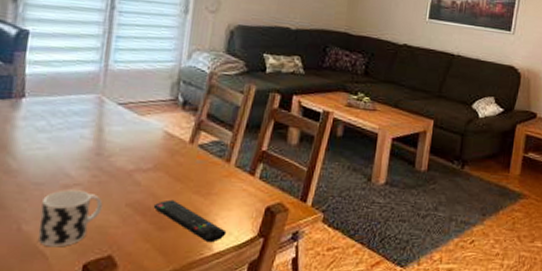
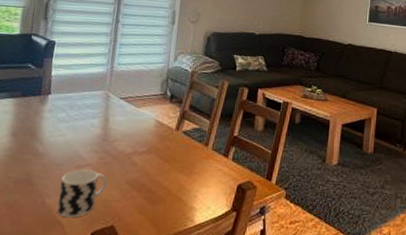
remote control: present [153,199,227,243] -> none [147,178,206,216]

